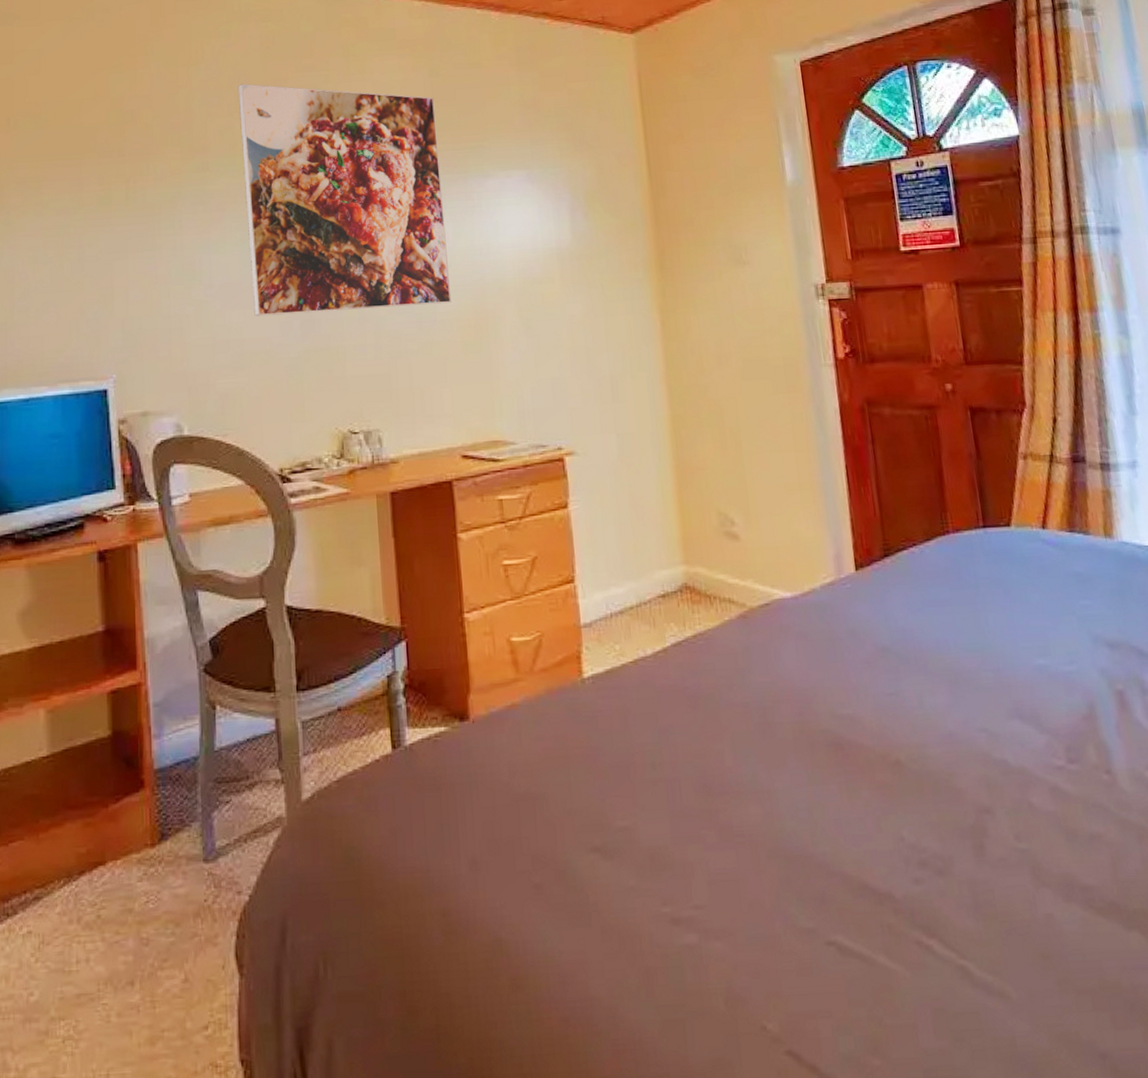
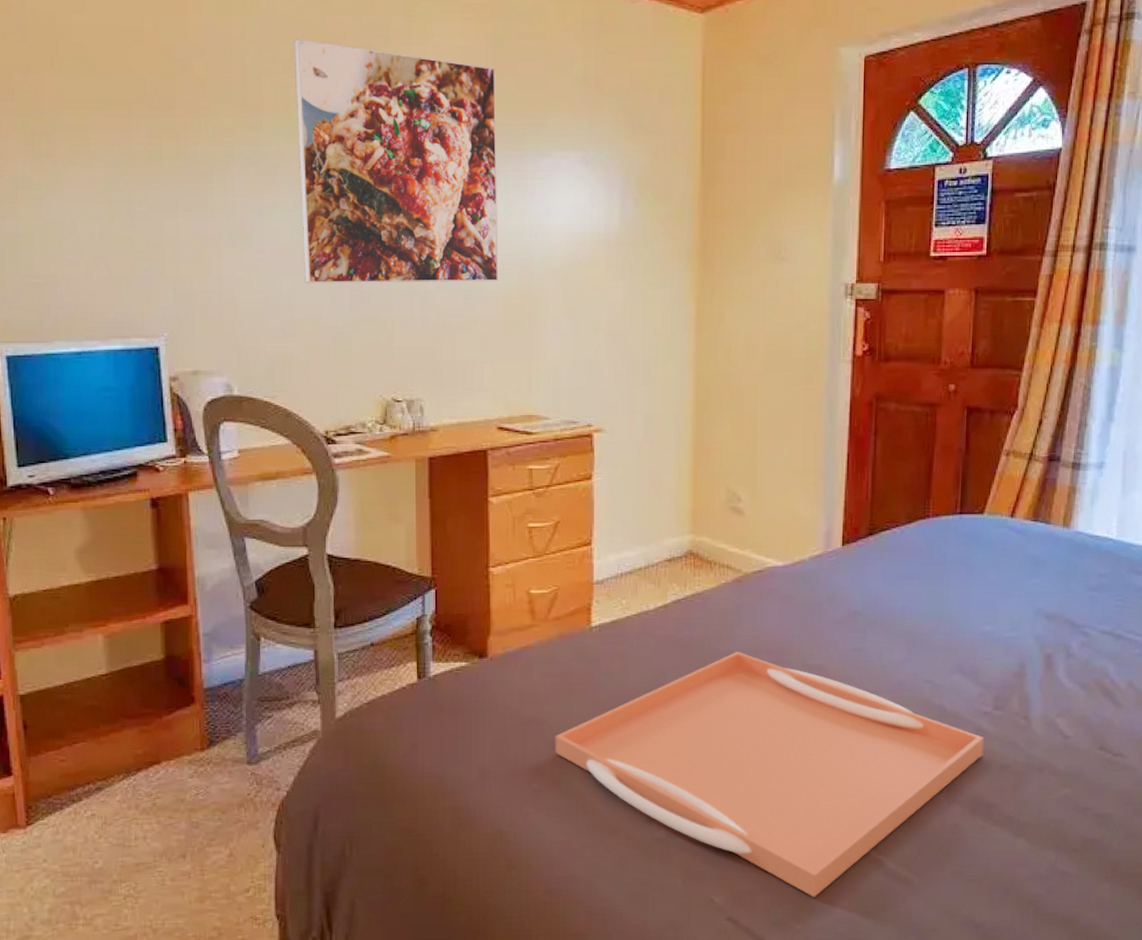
serving tray: none [554,702,1067,1021] -> present [555,652,985,898]

